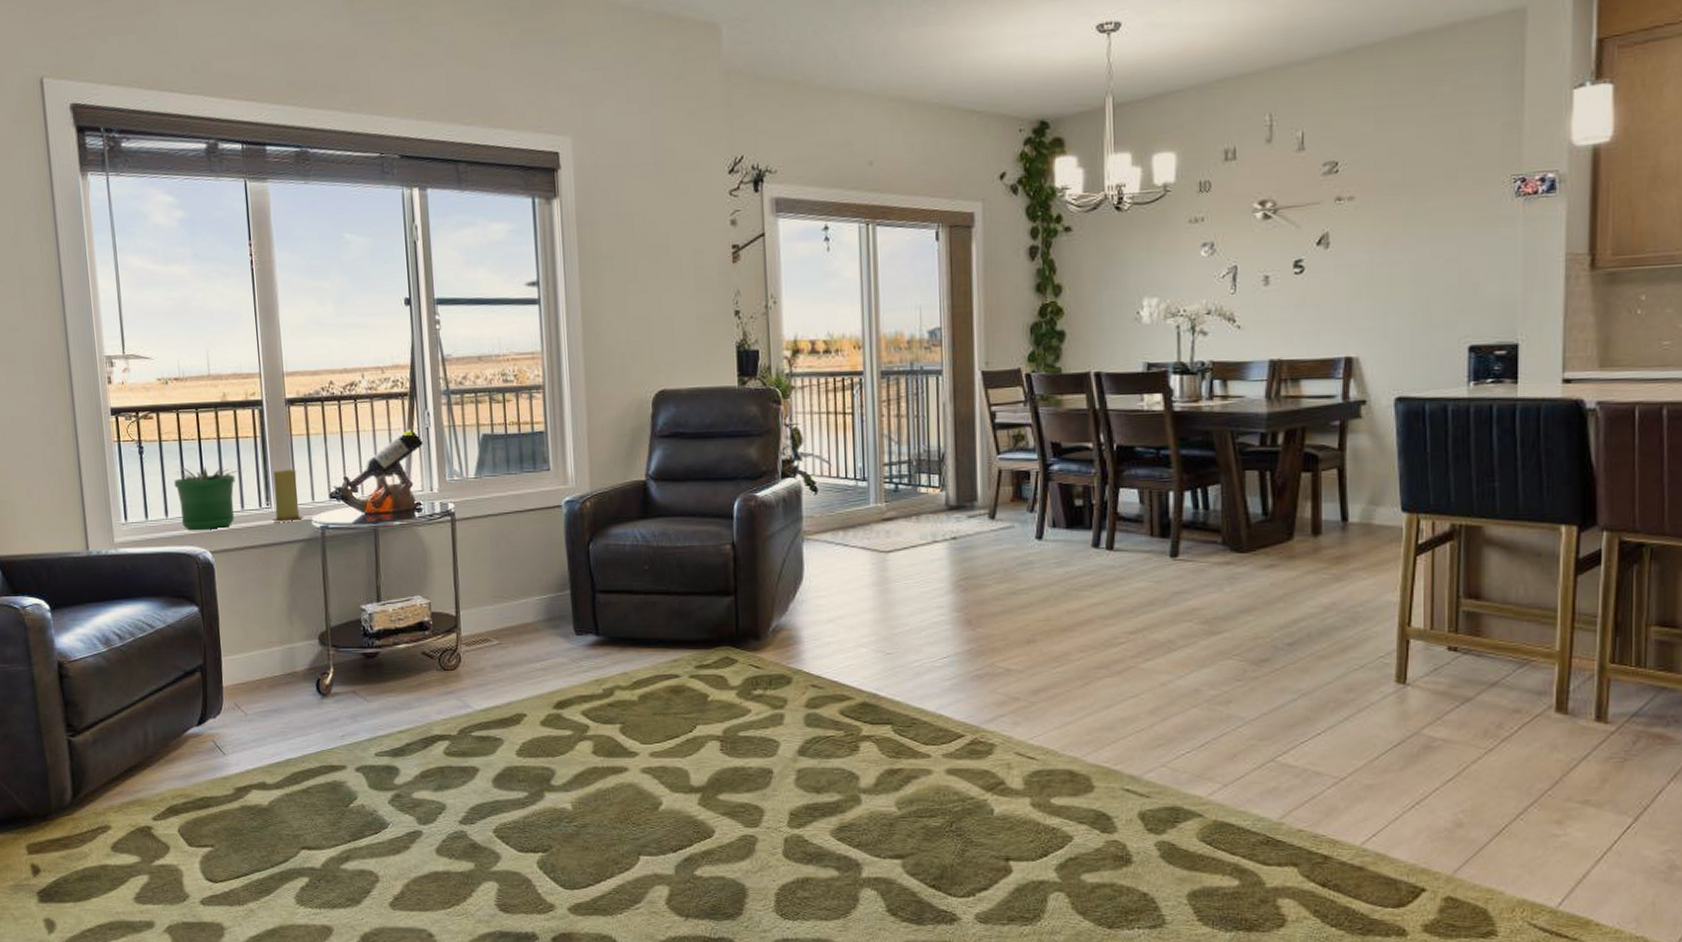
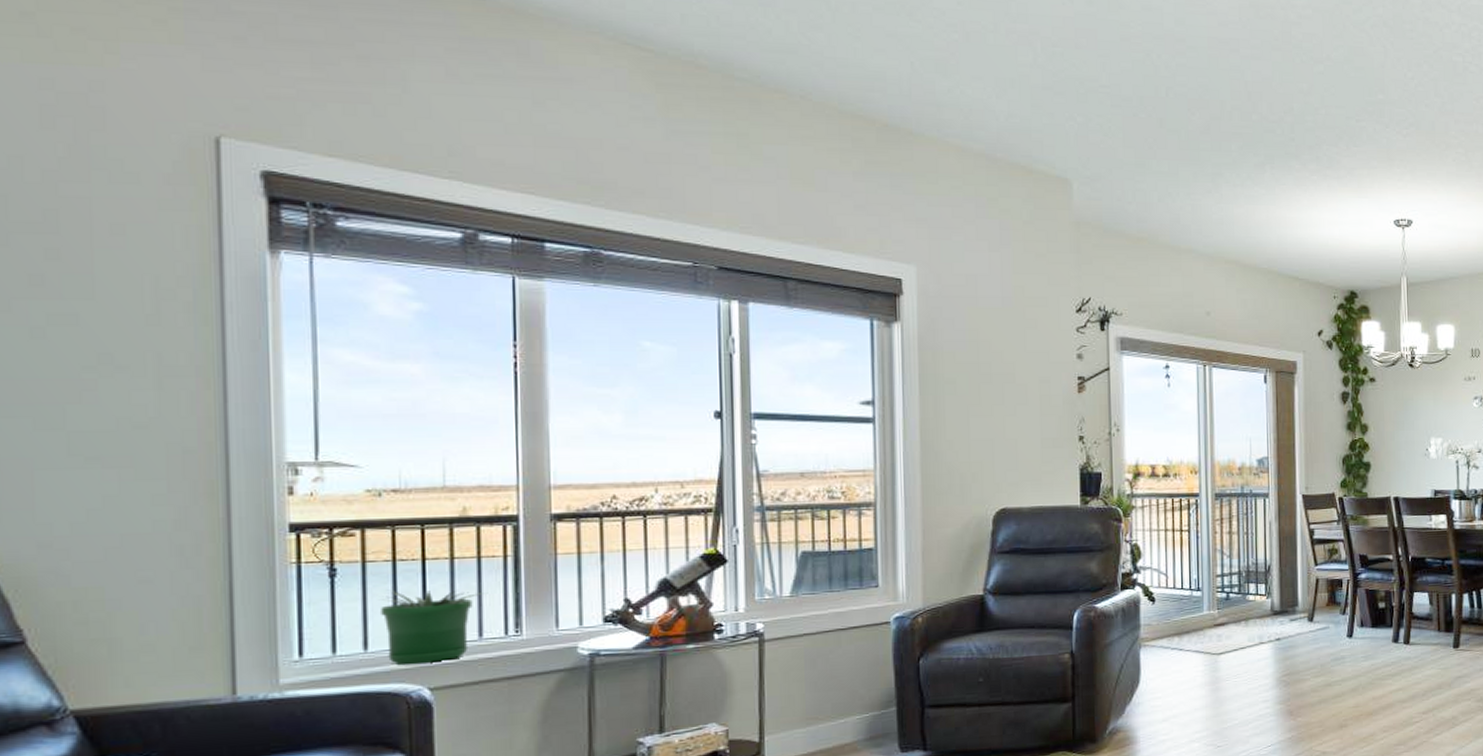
candle: present [272,469,304,522] -> none [522,591,566,651]

